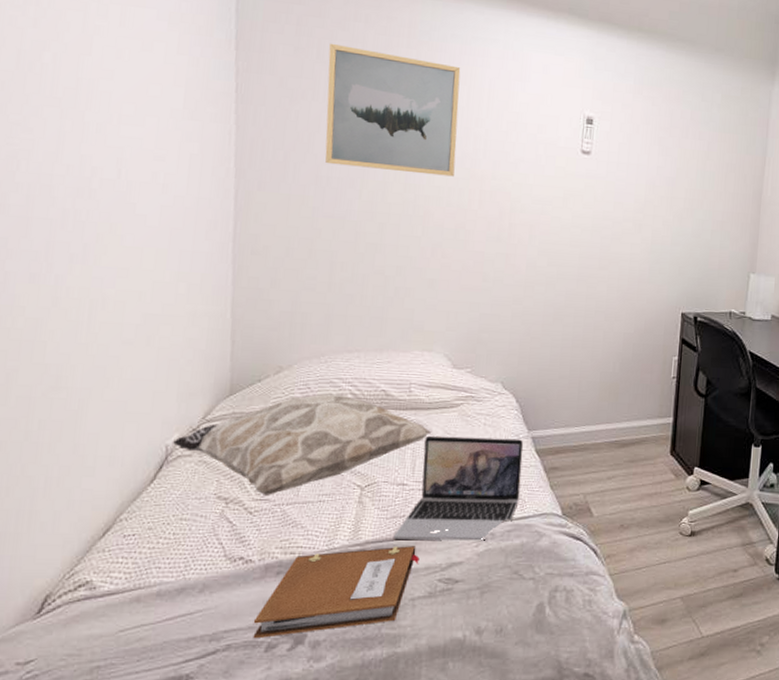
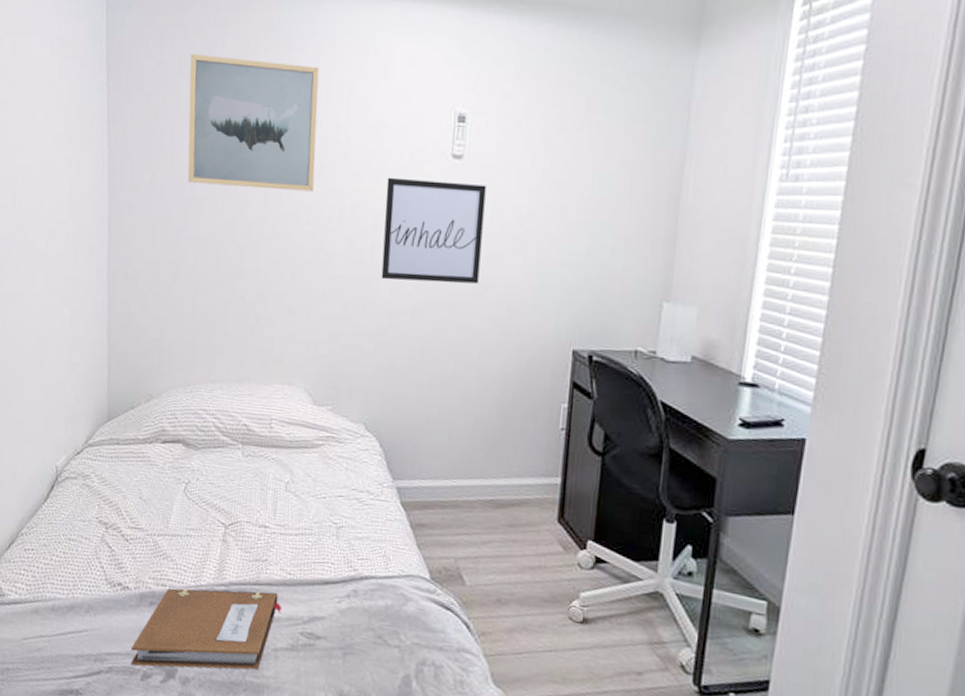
decorative pillow: present [173,395,431,497] -> none [62,425,292,525]
laptop: present [394,435,524,541] -> none [256,476,388,598]
wall art: none [518,167,611,259] -> present [381,177,486,284]

